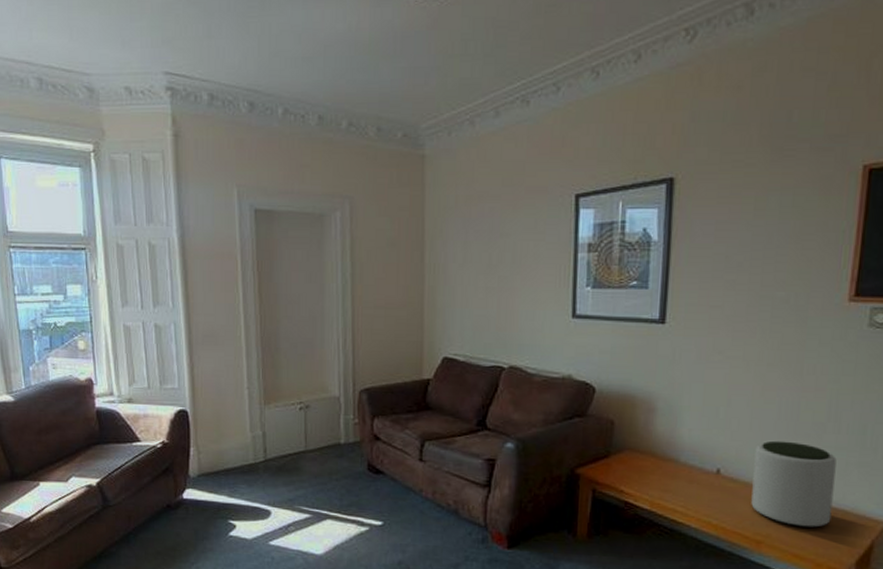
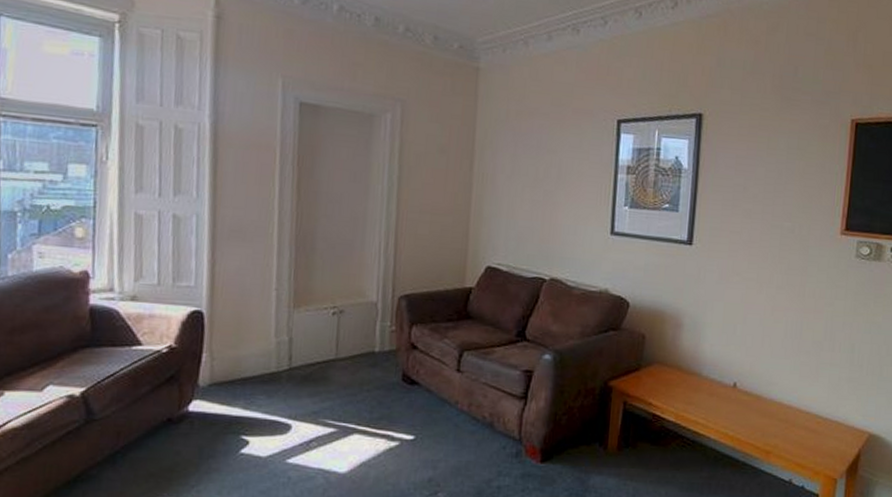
plant pot: present [751,440,837,528] -> none [762,357,831,438]

